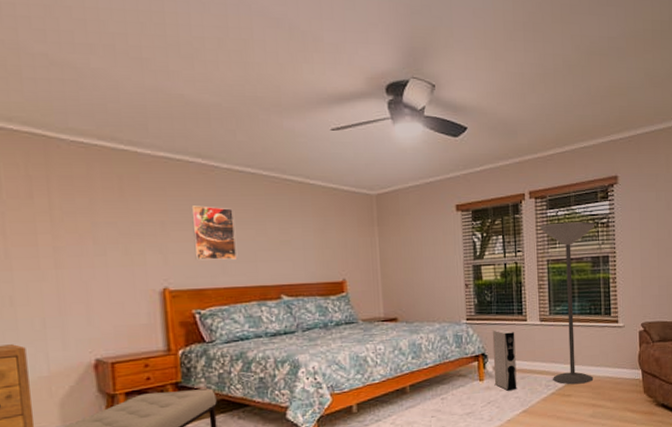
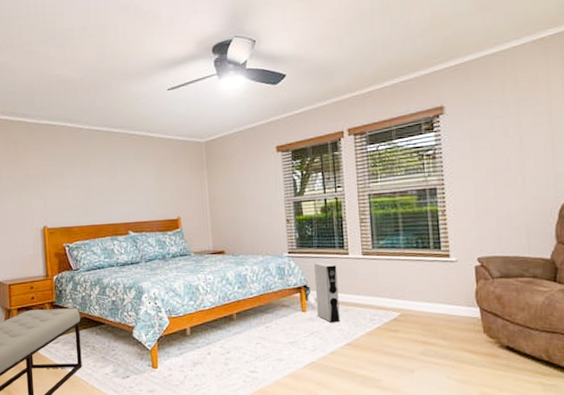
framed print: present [191,205,238,260] -> none [63,160,96,204]
floor lamp: present [539,222,595,385] -> none [359,154,423,320]

